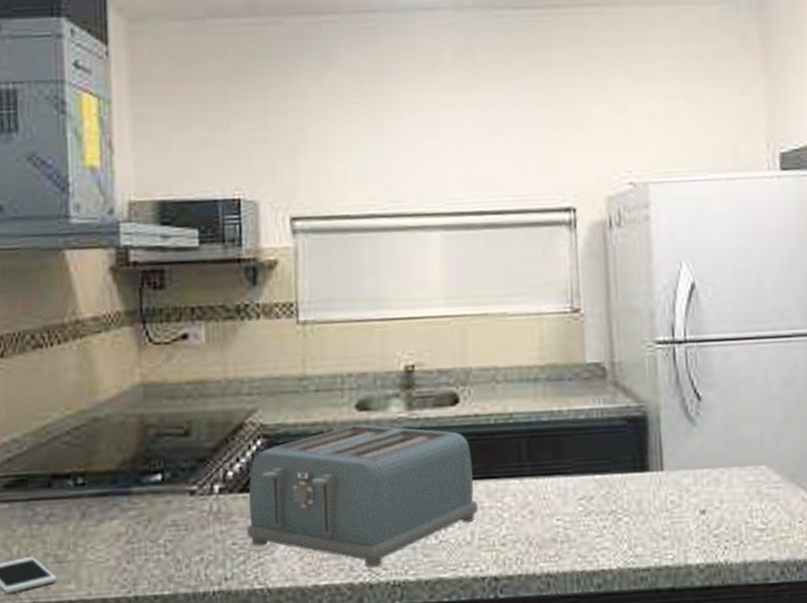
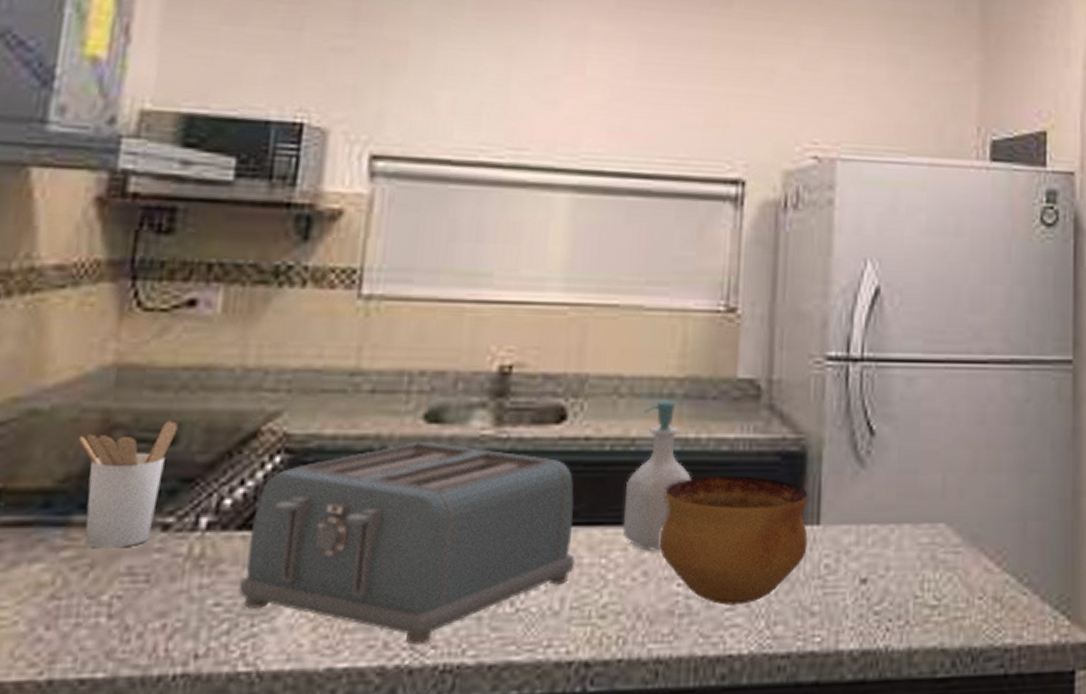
utensil holder: none [127,420,189,509] -> present [78,420,178,549]
soap bottle: none [509,383,559,496] -> present [622,400,691,551]
bowl: none [540,437,655,534] -> present [660,476,808,605]

